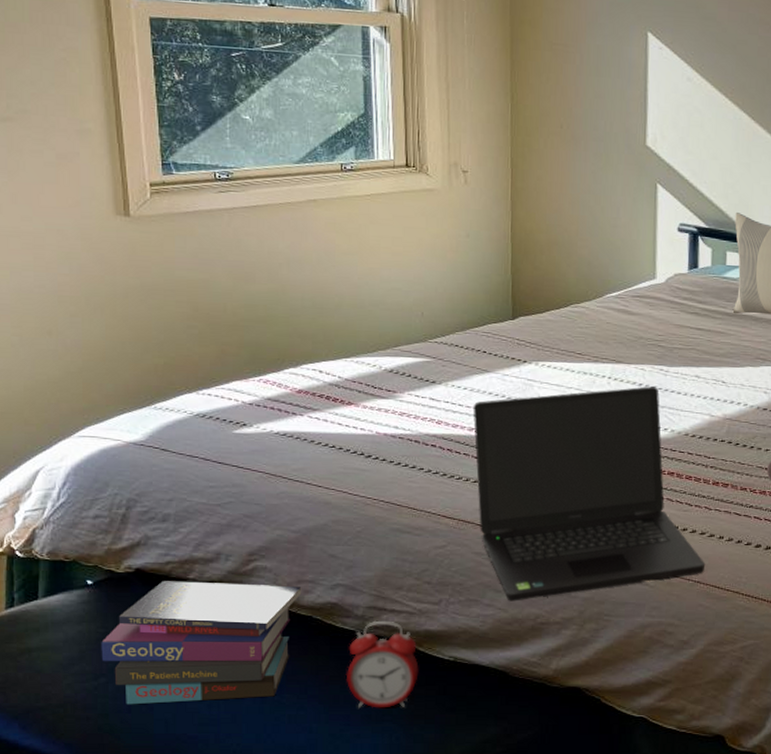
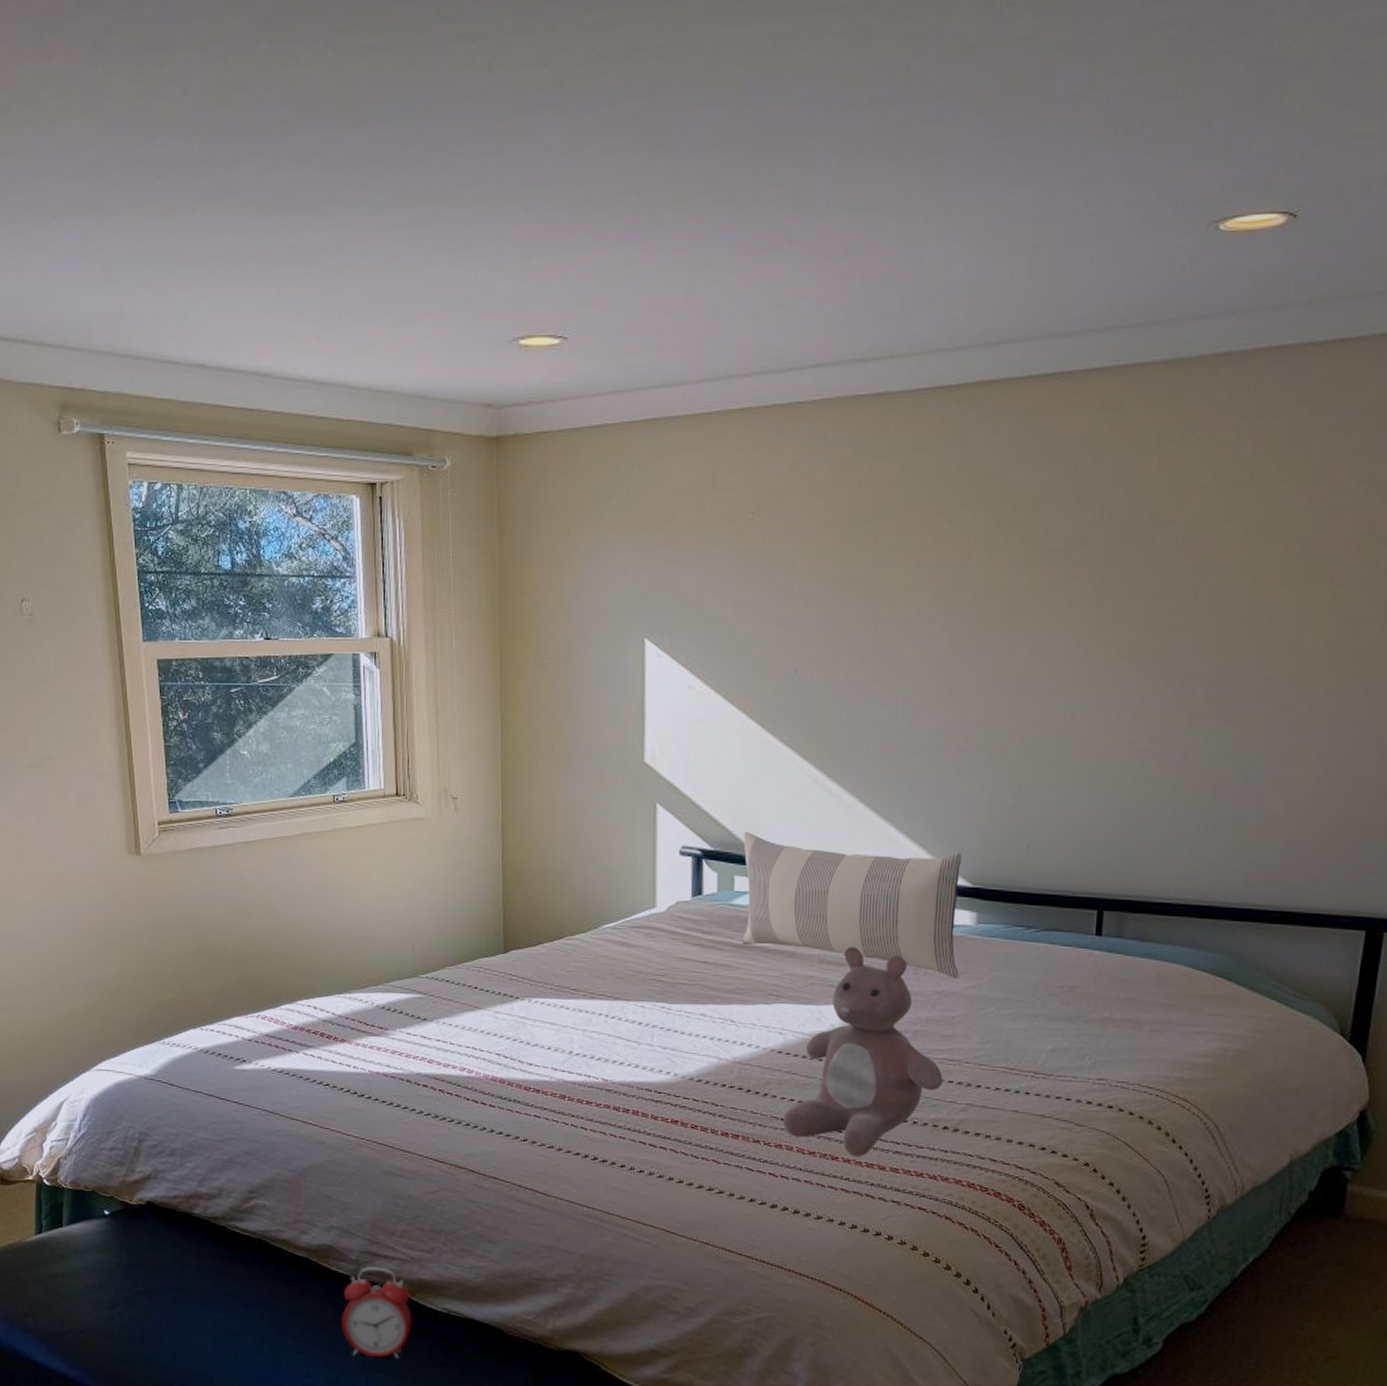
books: present [101,581,302,705] -> none [117,1214,298,1338]
laptop: present [473,386,706,601] -> none [464,1025,714,1254]

